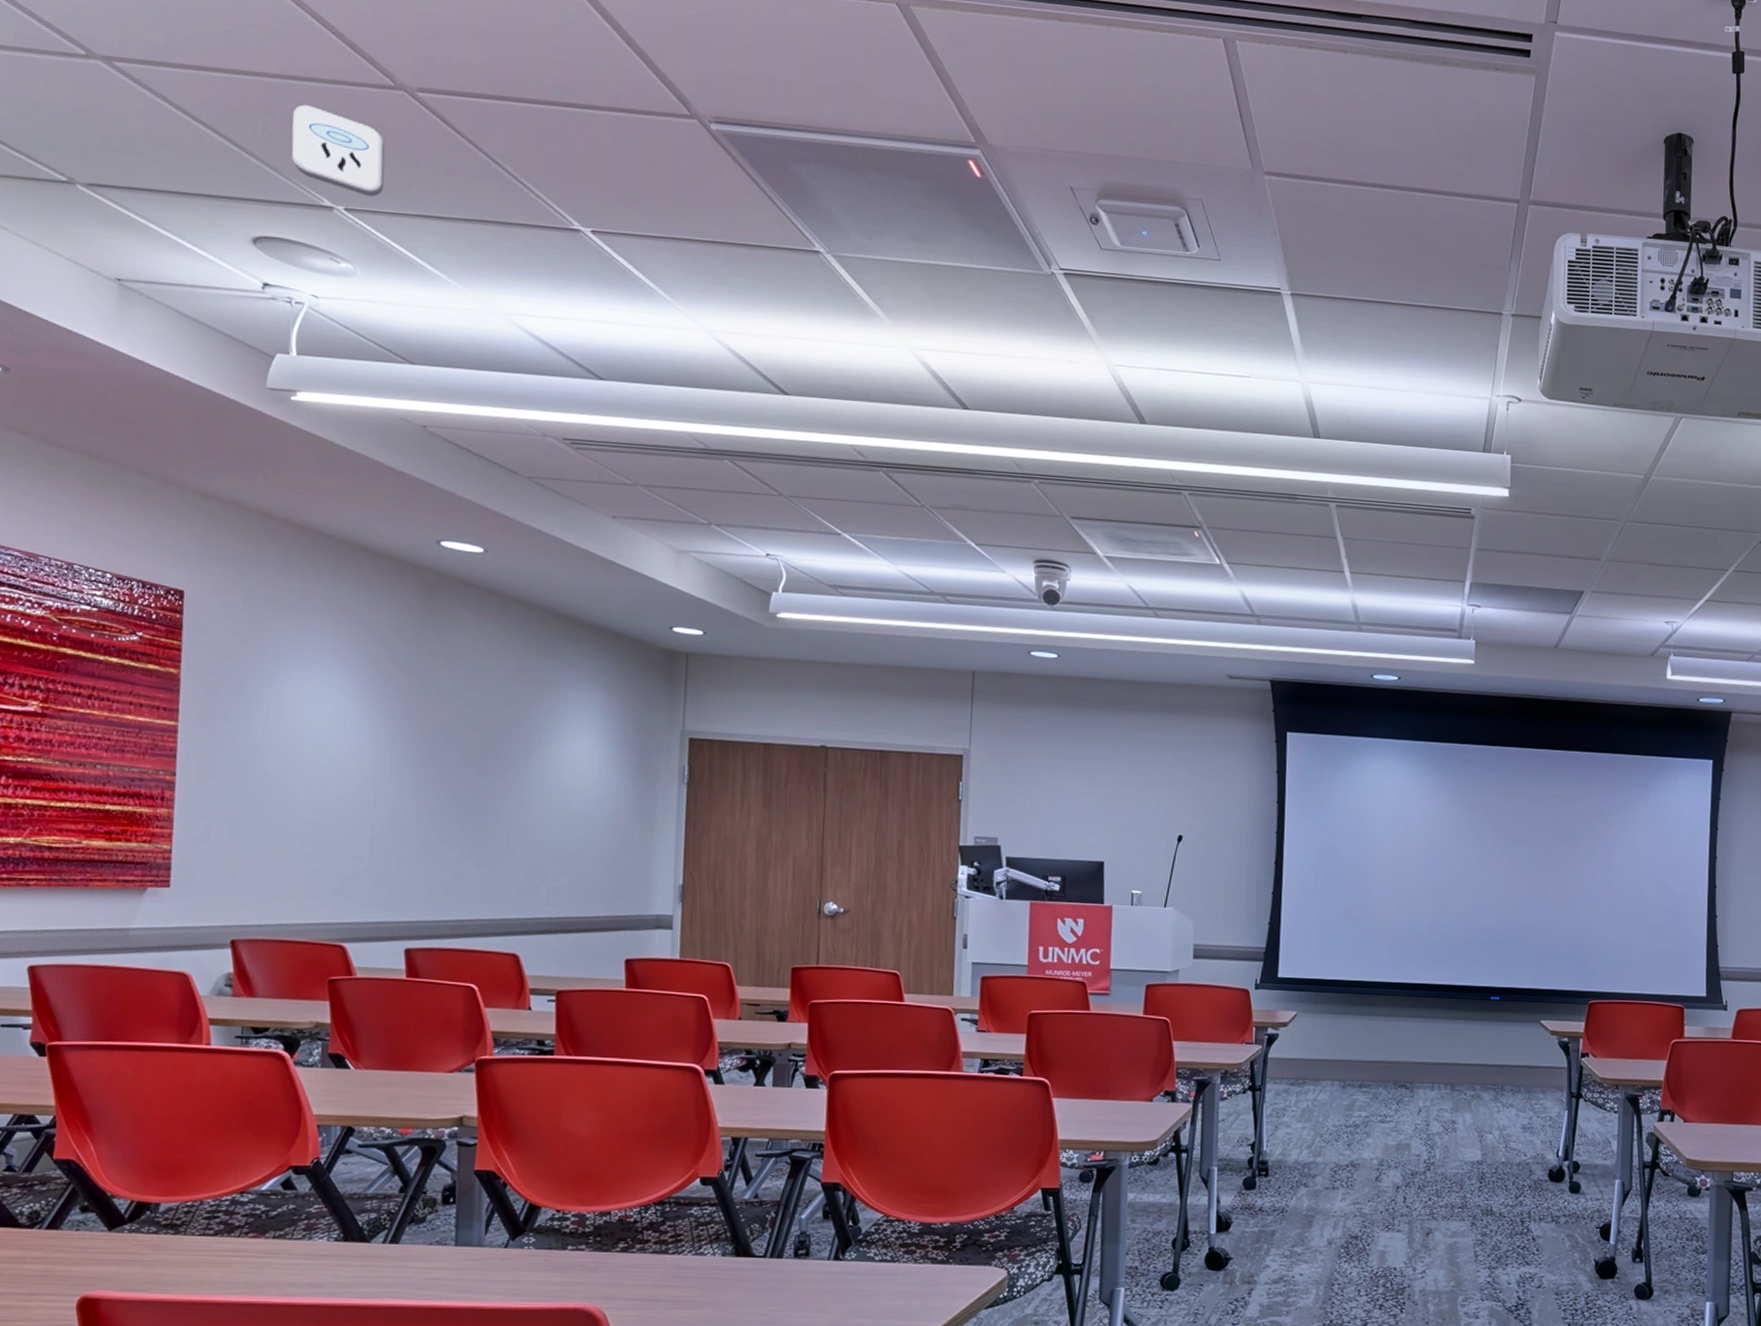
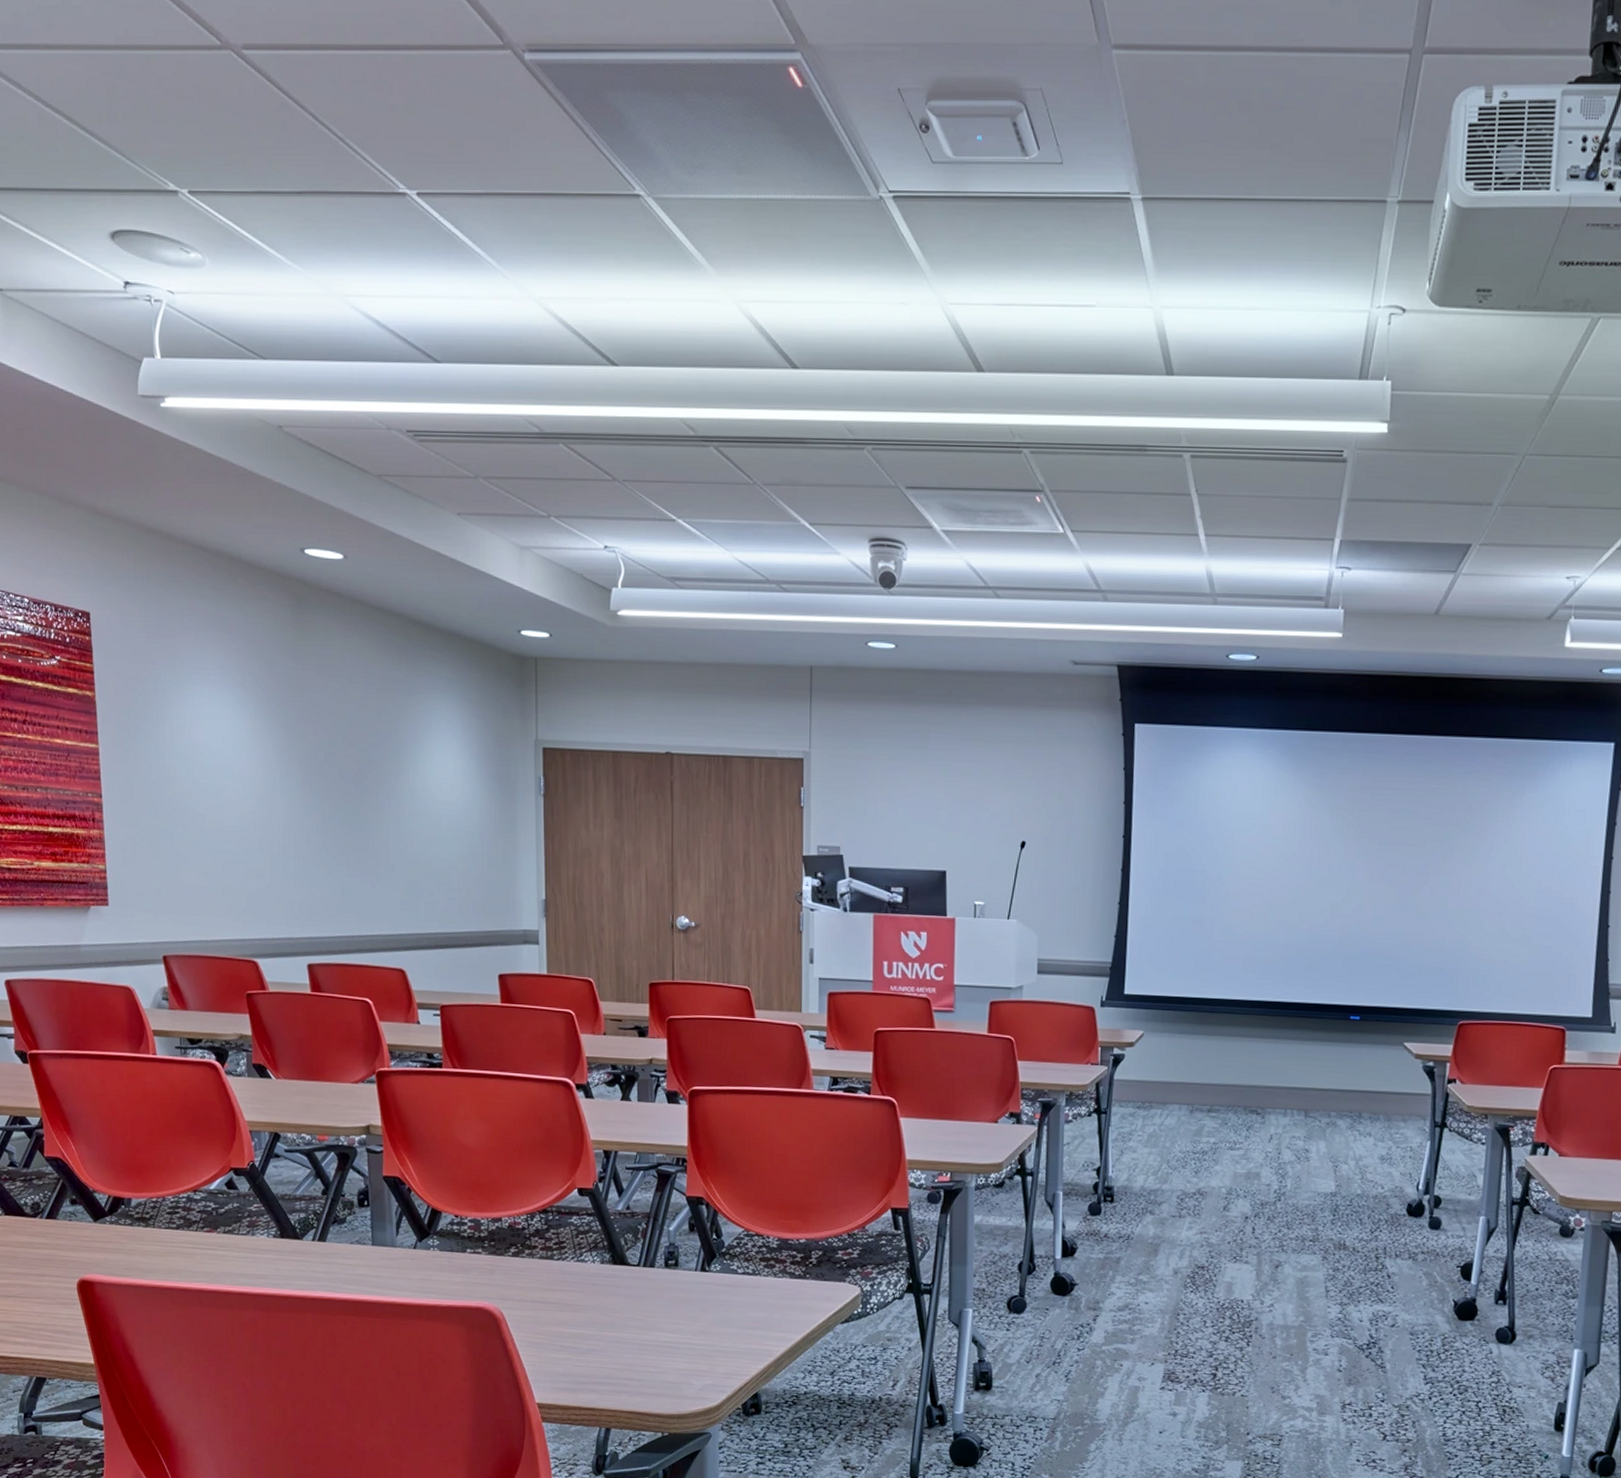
smoke detector: present [292,105,385,197] -> none [133,77,221,175]

